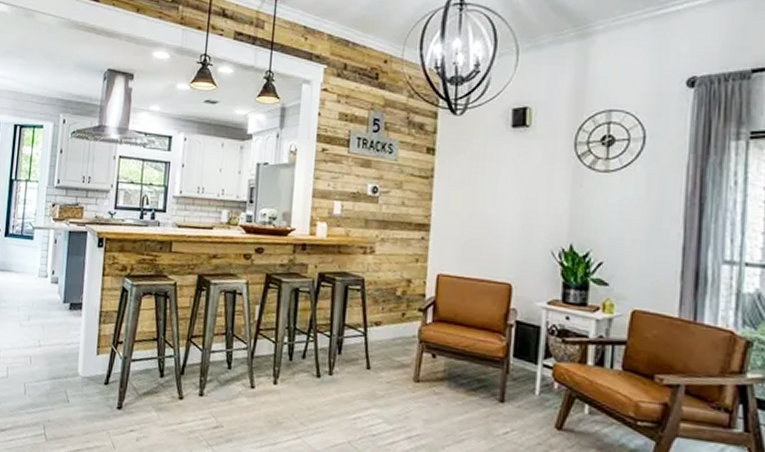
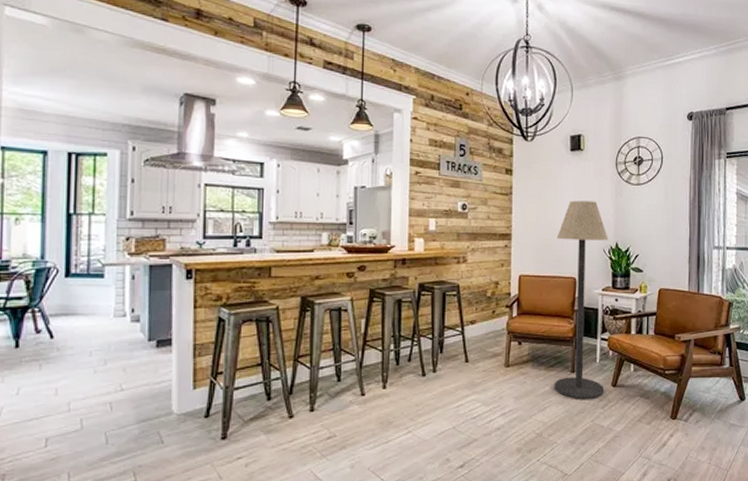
floor lamp: none [475,188,560,441] -> present [554,200,609,400]

